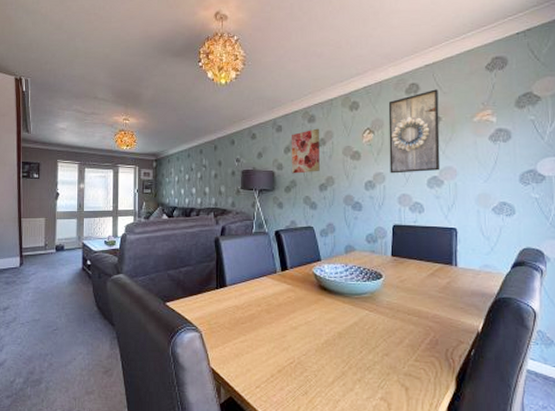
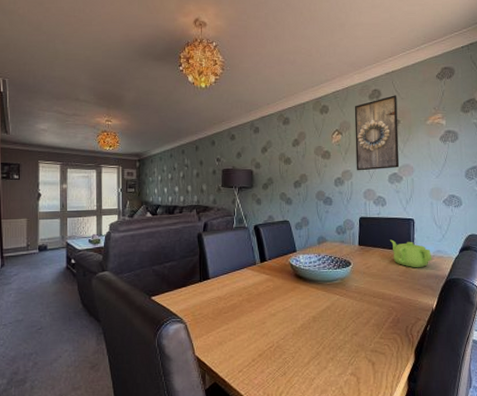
wall art: present [291,128,320,174] -> none [267,130,294,172]
teapot: none [427,251,478,284] -> present [389,239,432,268]

